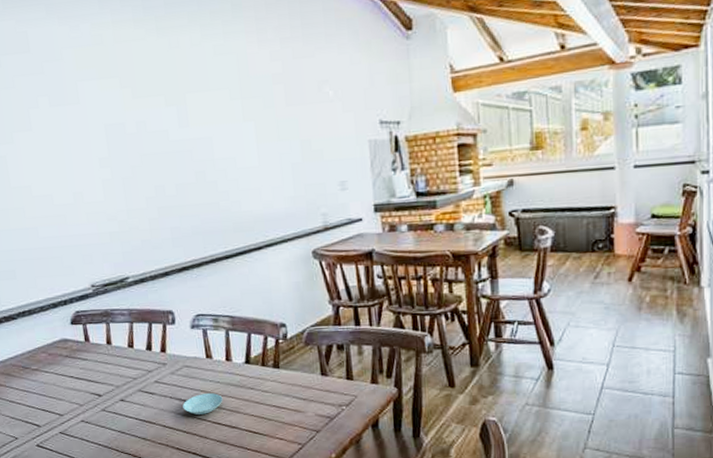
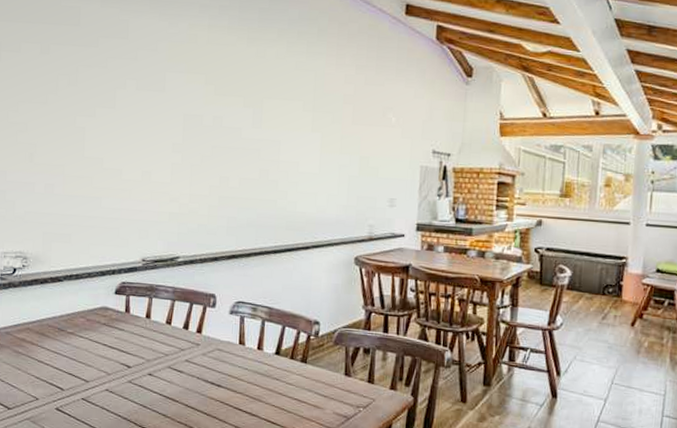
saucer: present [183,393,223,415] -> none [208,378,248,399]

